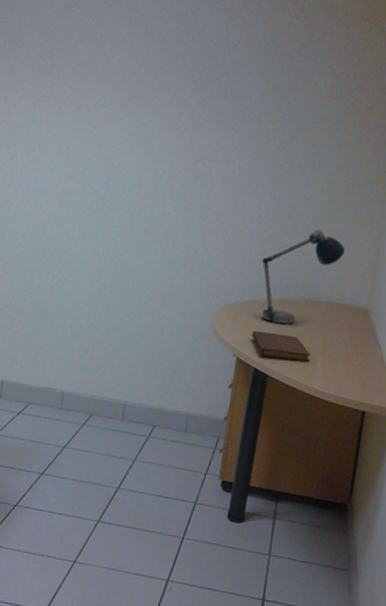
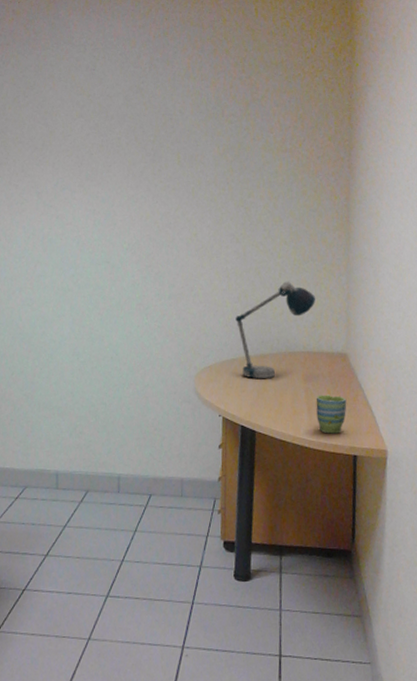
notebook: present [252,331,311,363] -> none [235,388,296,414]
mug: none [330,347,363,388] -> present [316,394,347,434]

